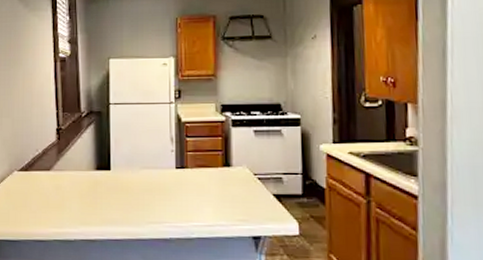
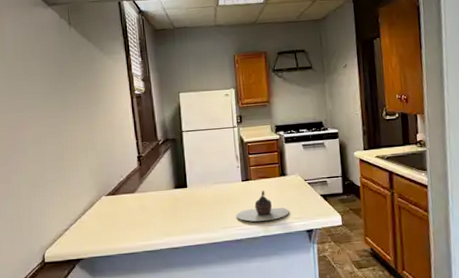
teapot: none [166,181,232,220] -> present [236,190,289,222]

